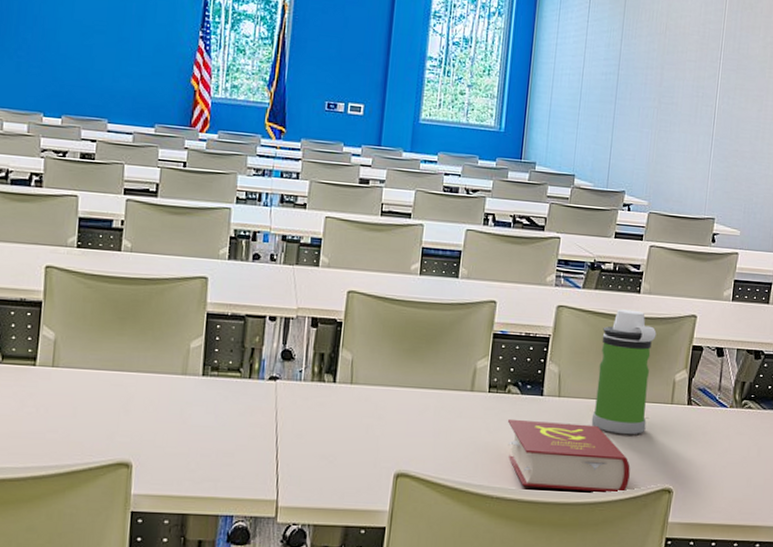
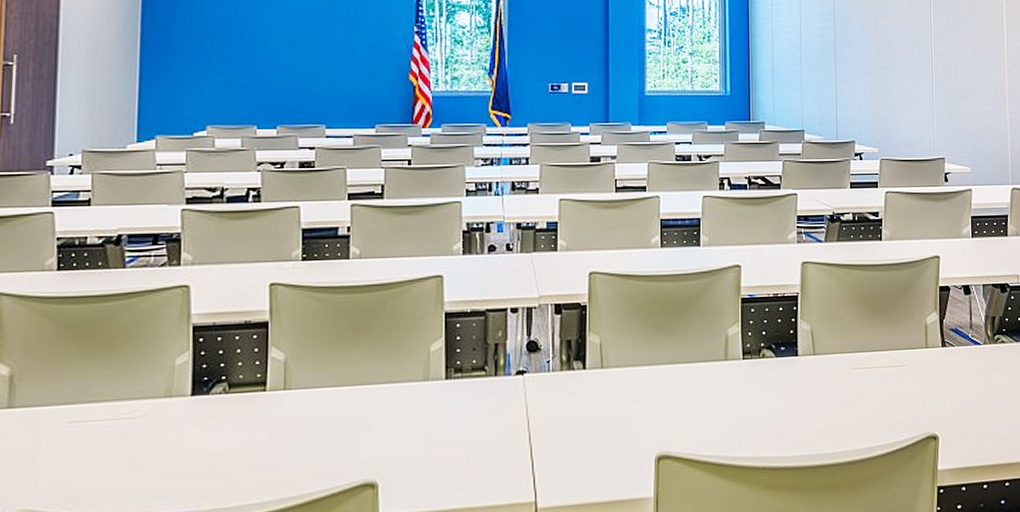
book: present [507,418,630,493] -> none [765,379,894,453]
water bottle: present [591,309,657,434] -> none [849,258,904,385]

